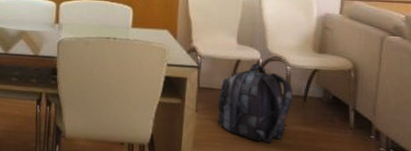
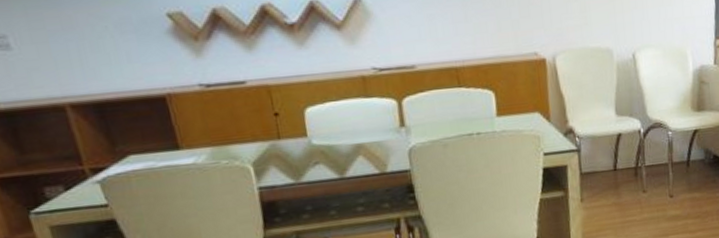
backpack: present [218,61,293,144] -> none [603,132,677,221]

